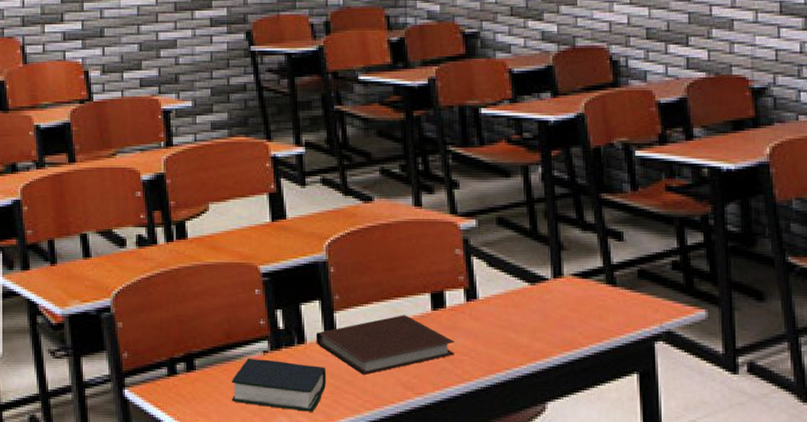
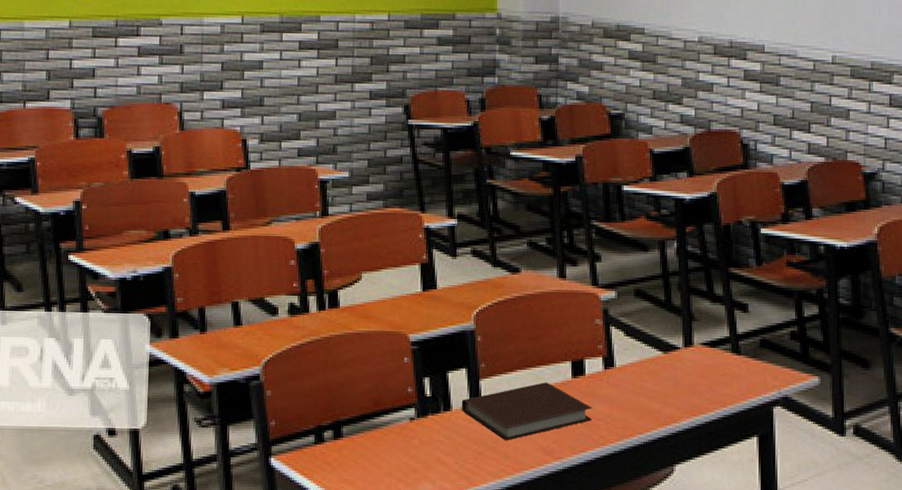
book: present [232,359,326,412] -> none [378,426,470,478]

